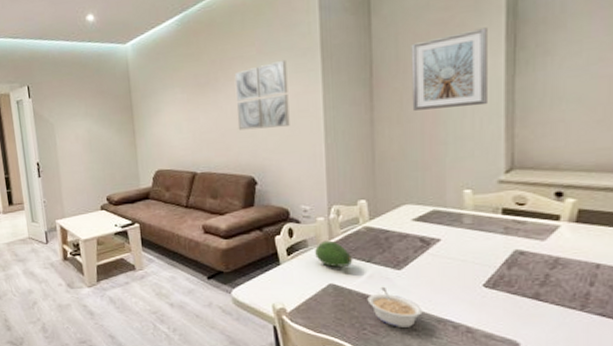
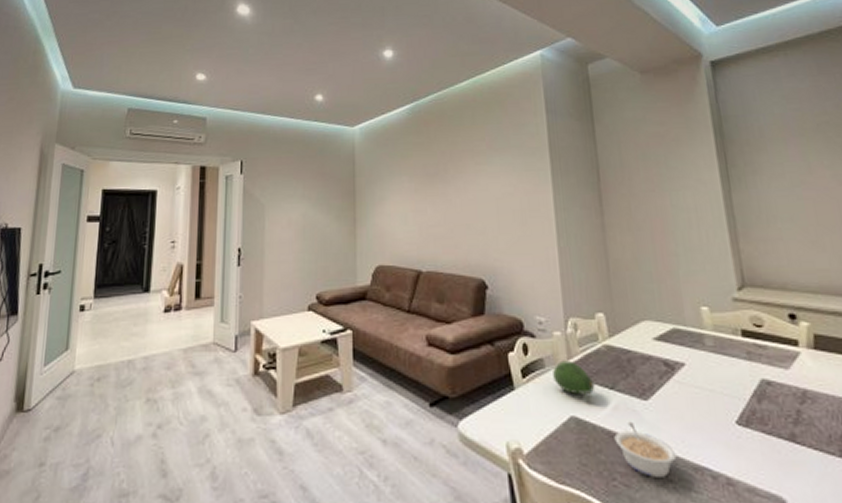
wall art: present [234,59,290,131] -> none [464,157,521,227]
picture frame: present [411,27,487,111] -> none [633,144,710,219]

